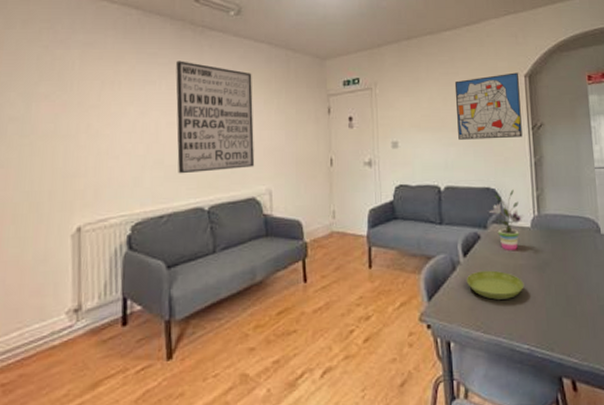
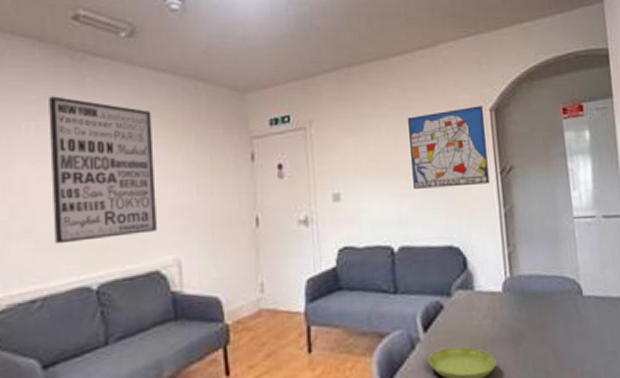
potted plant: present [488,189,525,250] -> none [452,247,495,321]

